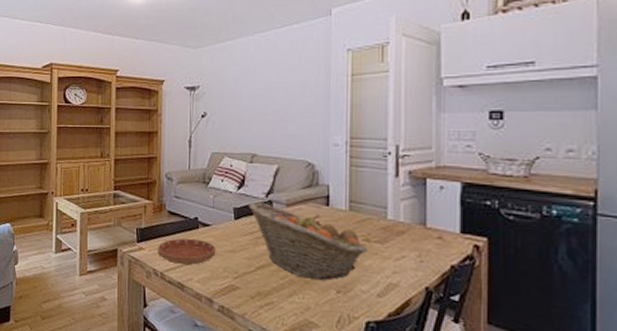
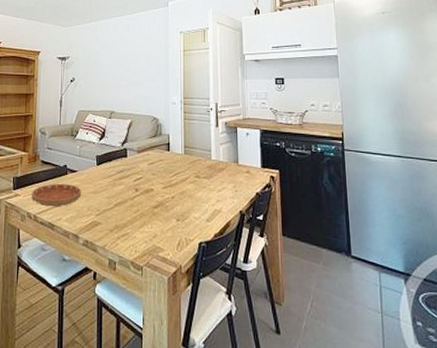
fruit basket: present [248,201,368,280] -> none [108,149,198,211]

